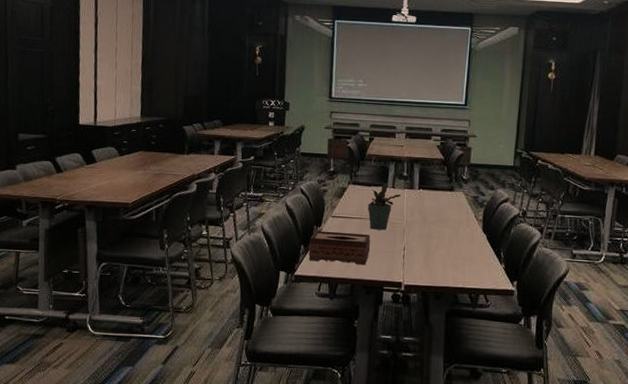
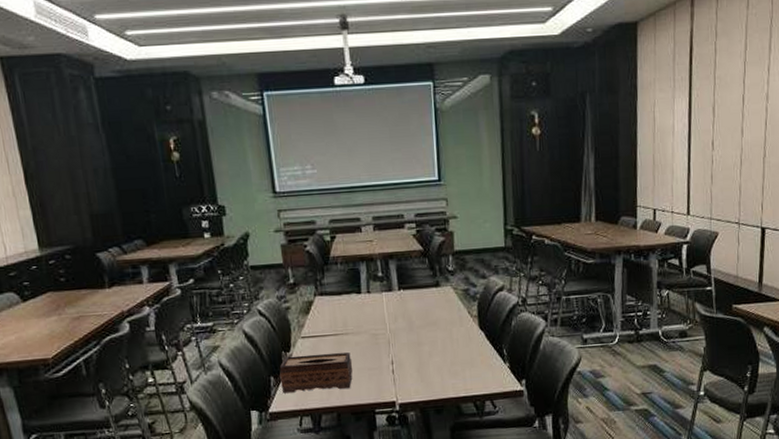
potted plant: present [367,183,402,230] -> none [342,288,380,346]

